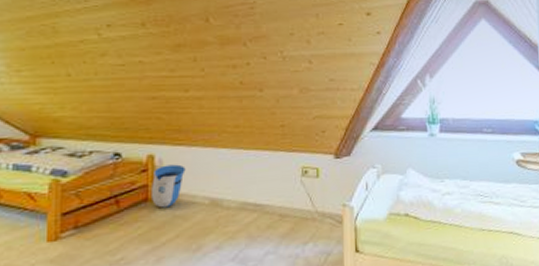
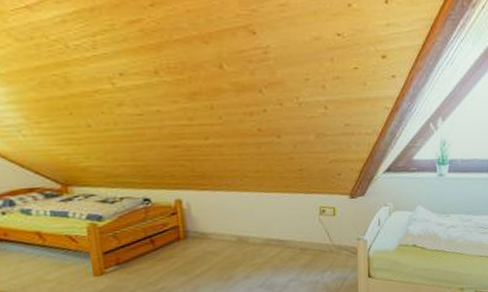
sun visor: present [152,164,186,208] -> none [182,207,212,246]

